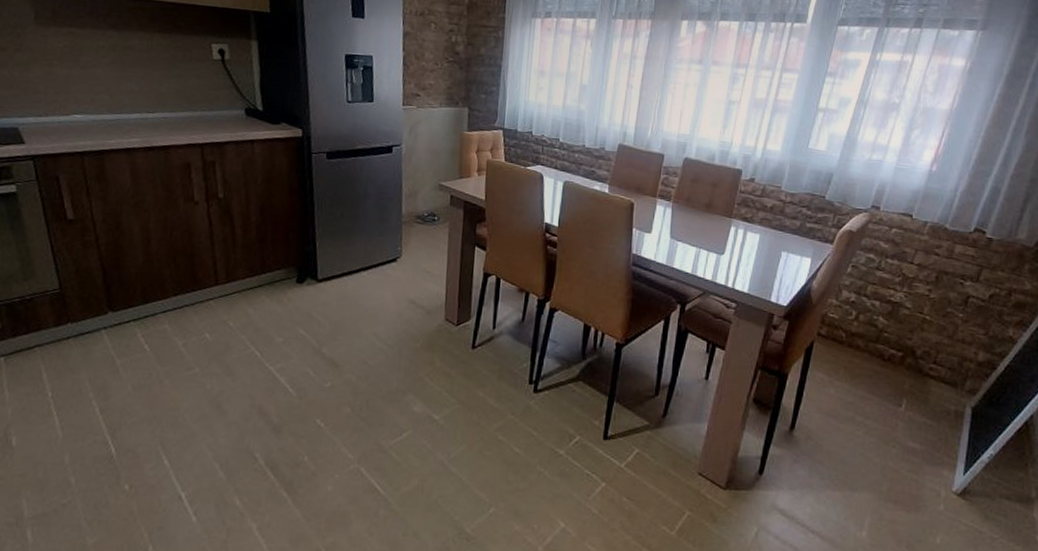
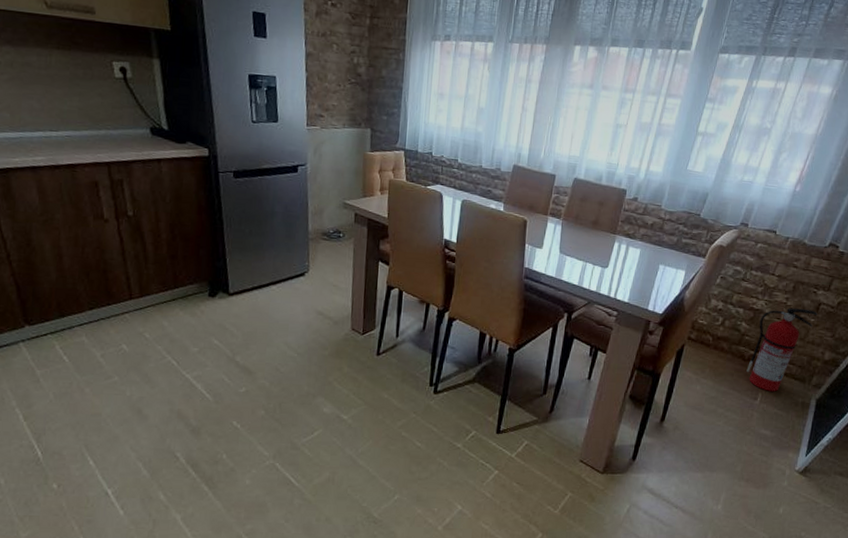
fire extinguisher: none [887,300,967,398] -> present [746,307,818,392]

